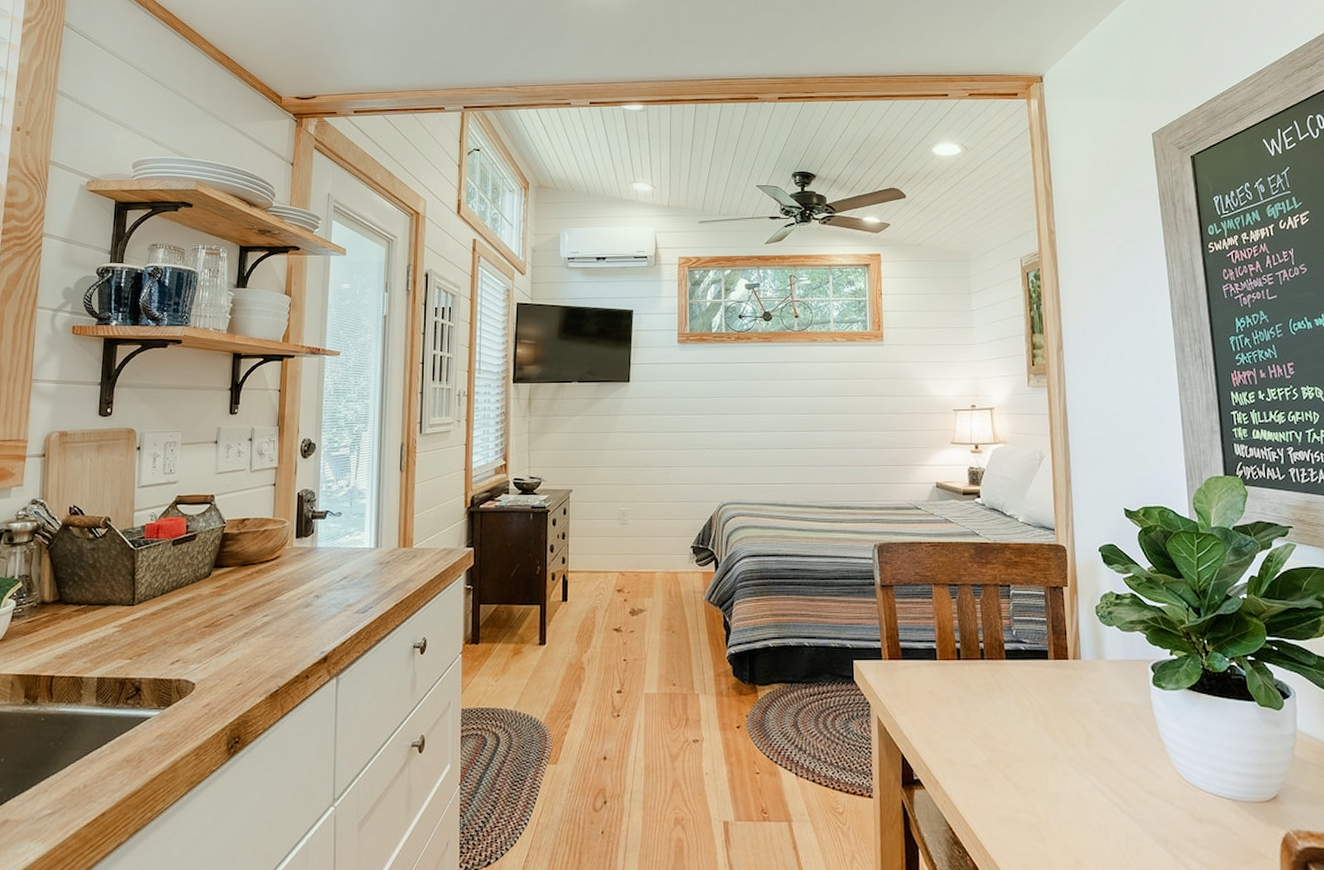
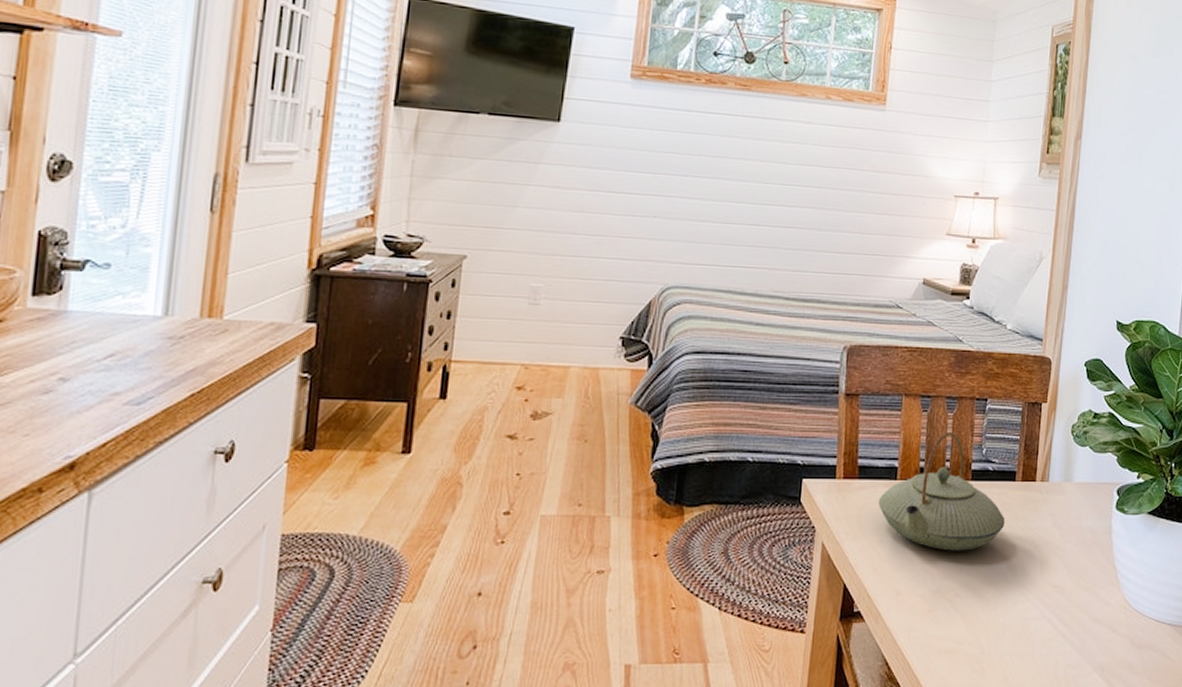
teapot: none [922,616,1045,725] -> present [878,432,1006,551]

